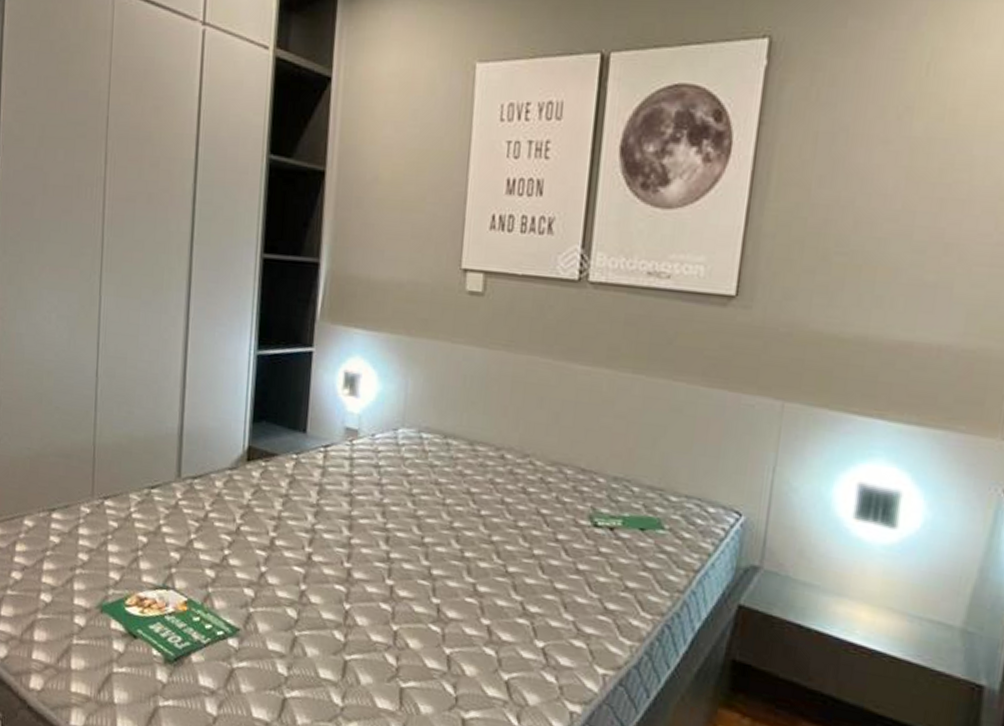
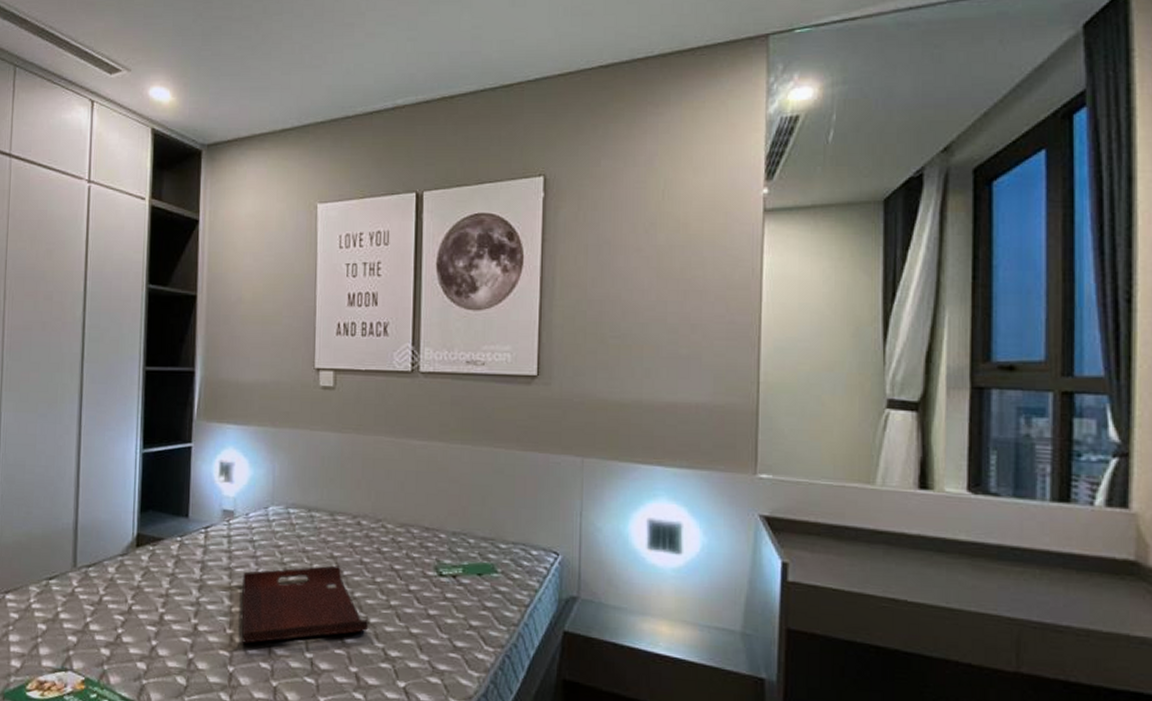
serving tray: none [361,500,507,582] -> present [241,565,369,643]

